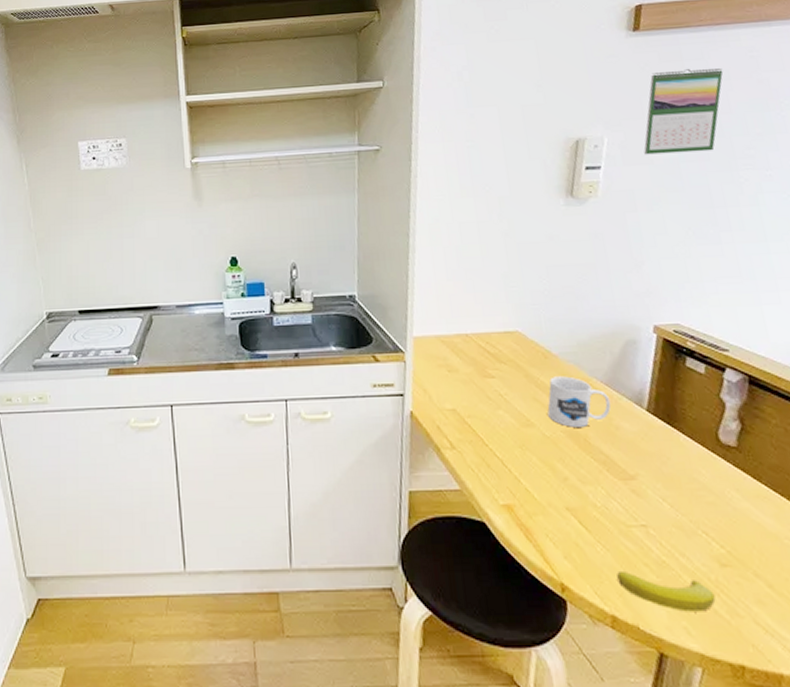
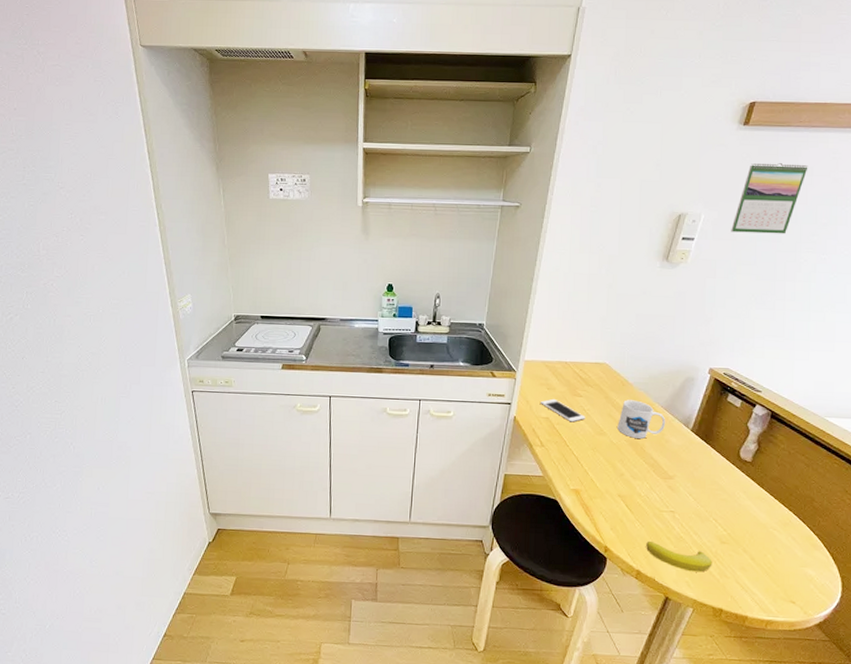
cell phone: none [442,383,504,413] -> present [541,398,586,422]

